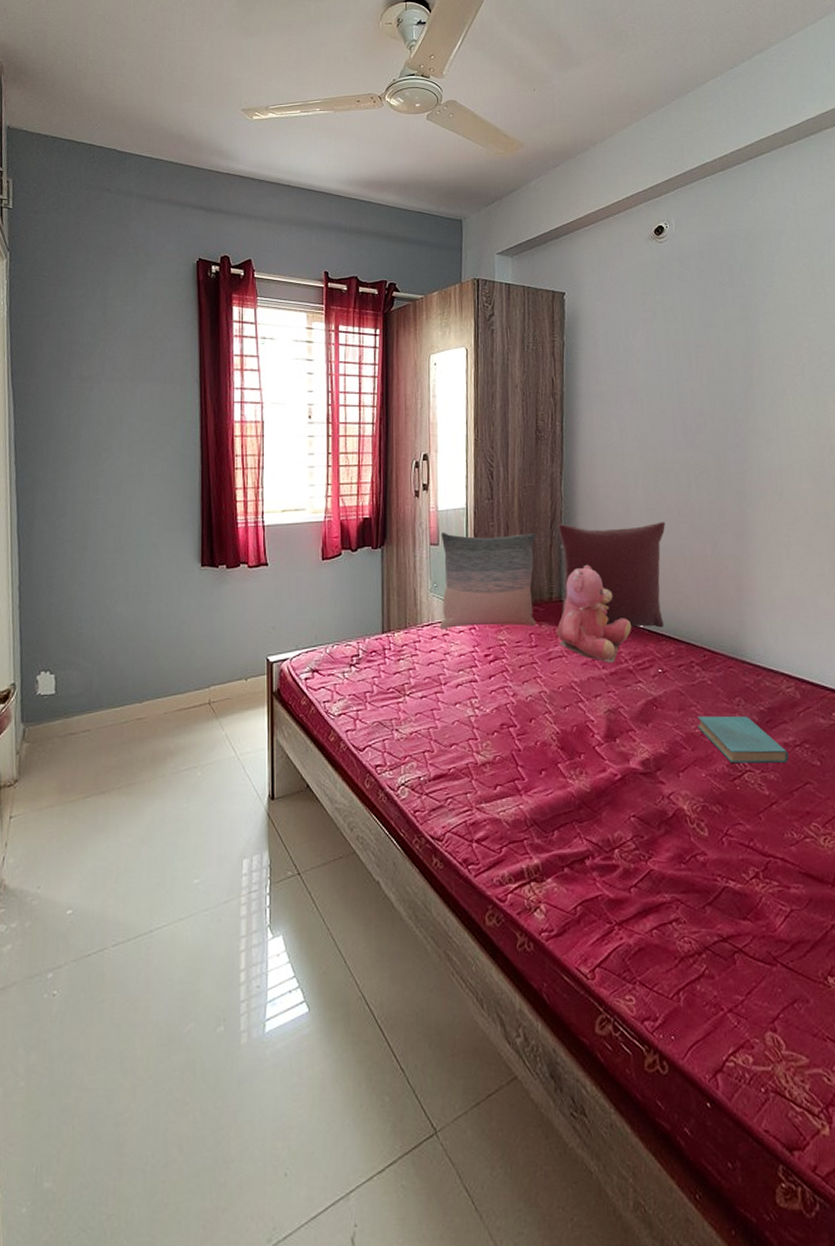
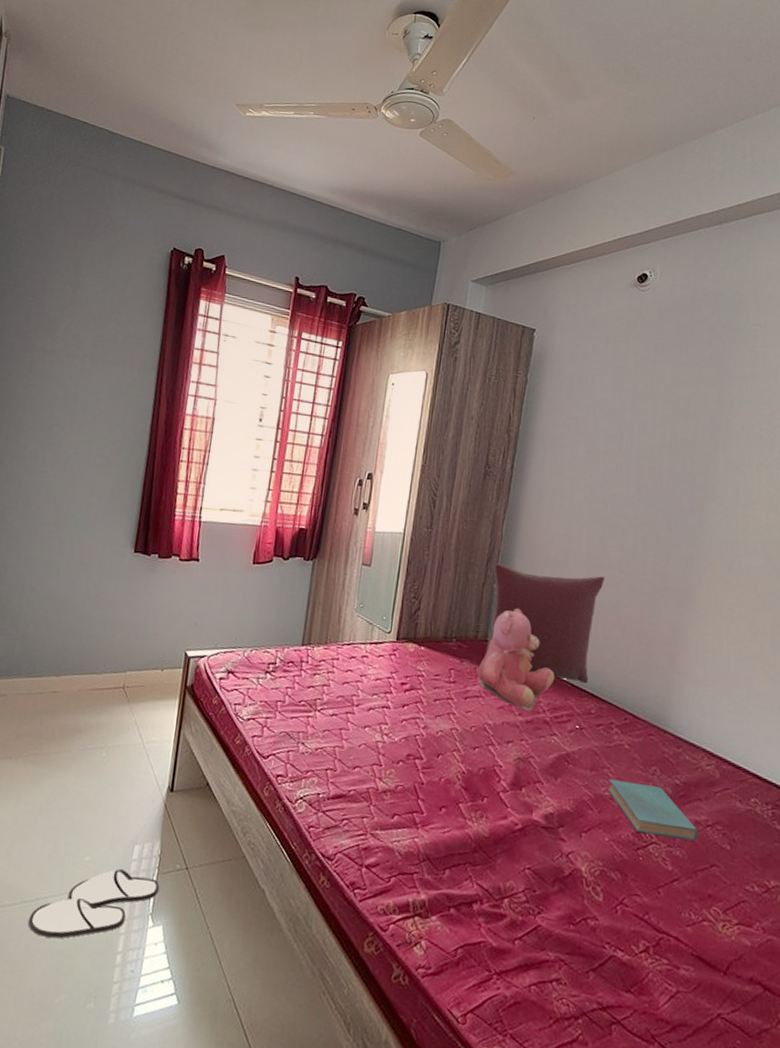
slippers: none [145,886,274,968] -> present [28,869,160,939]
pillow: present [439,533,536,629] -> none [359,554,471,662]

